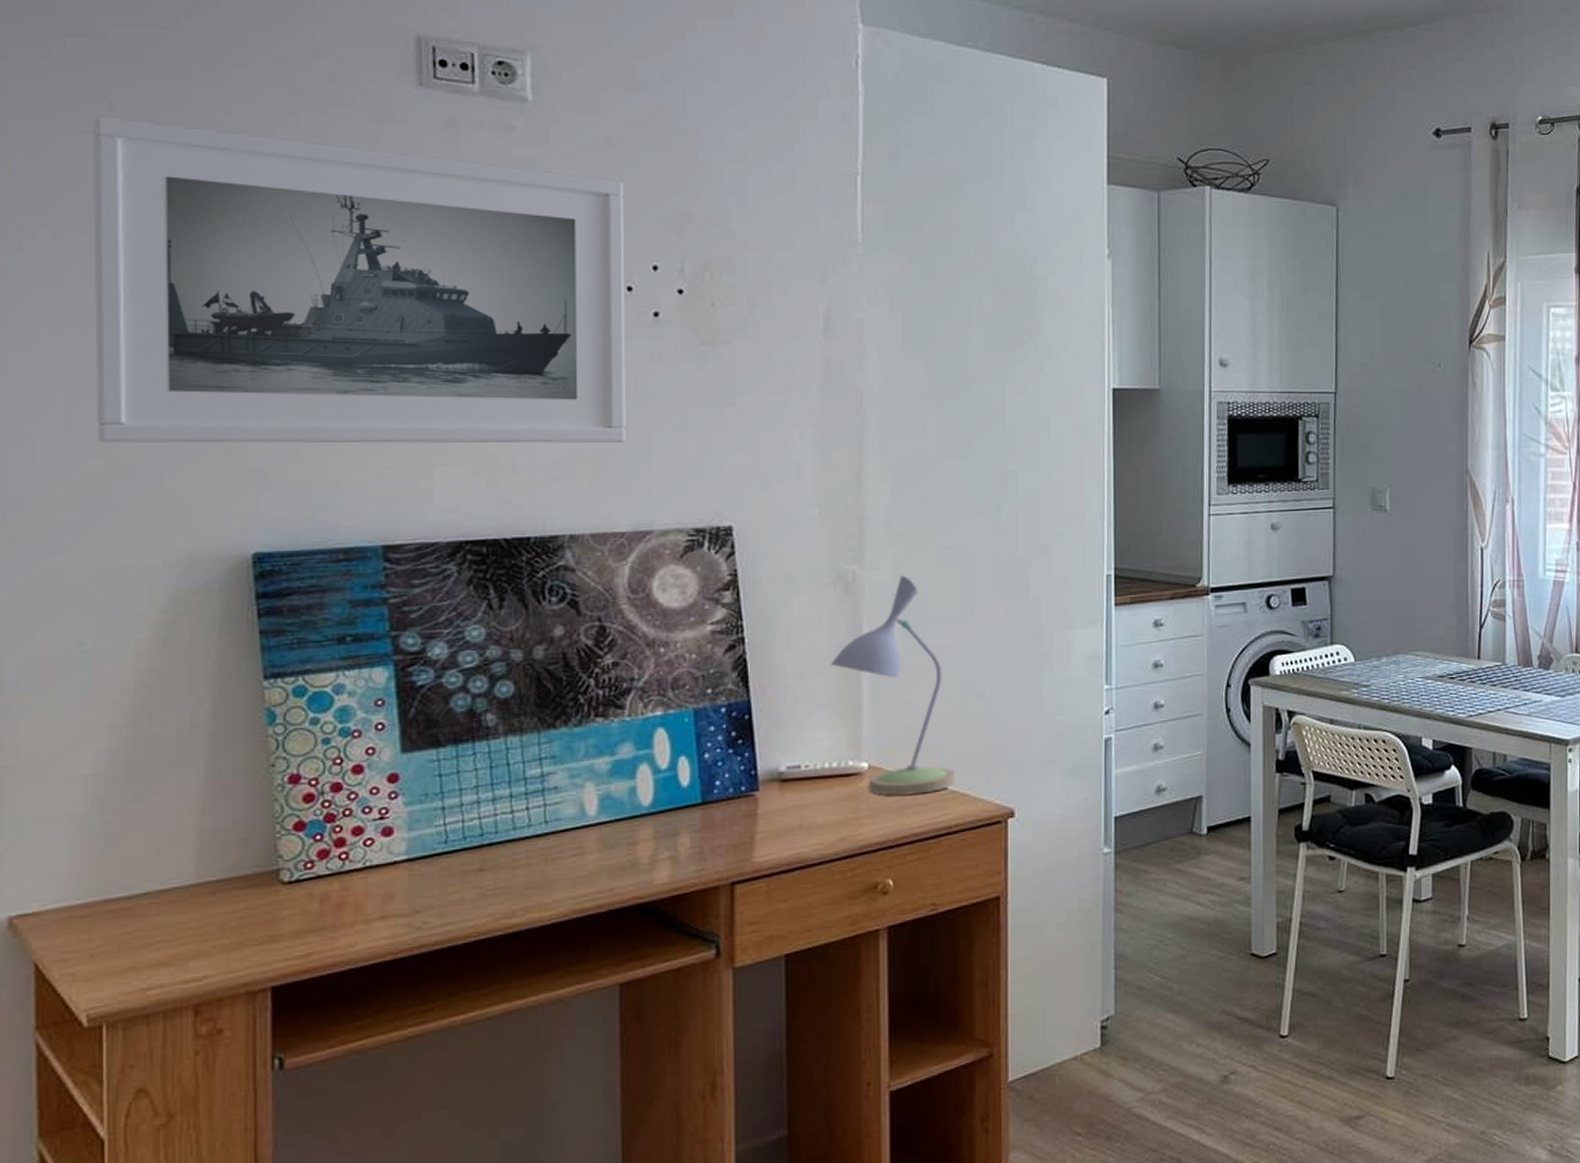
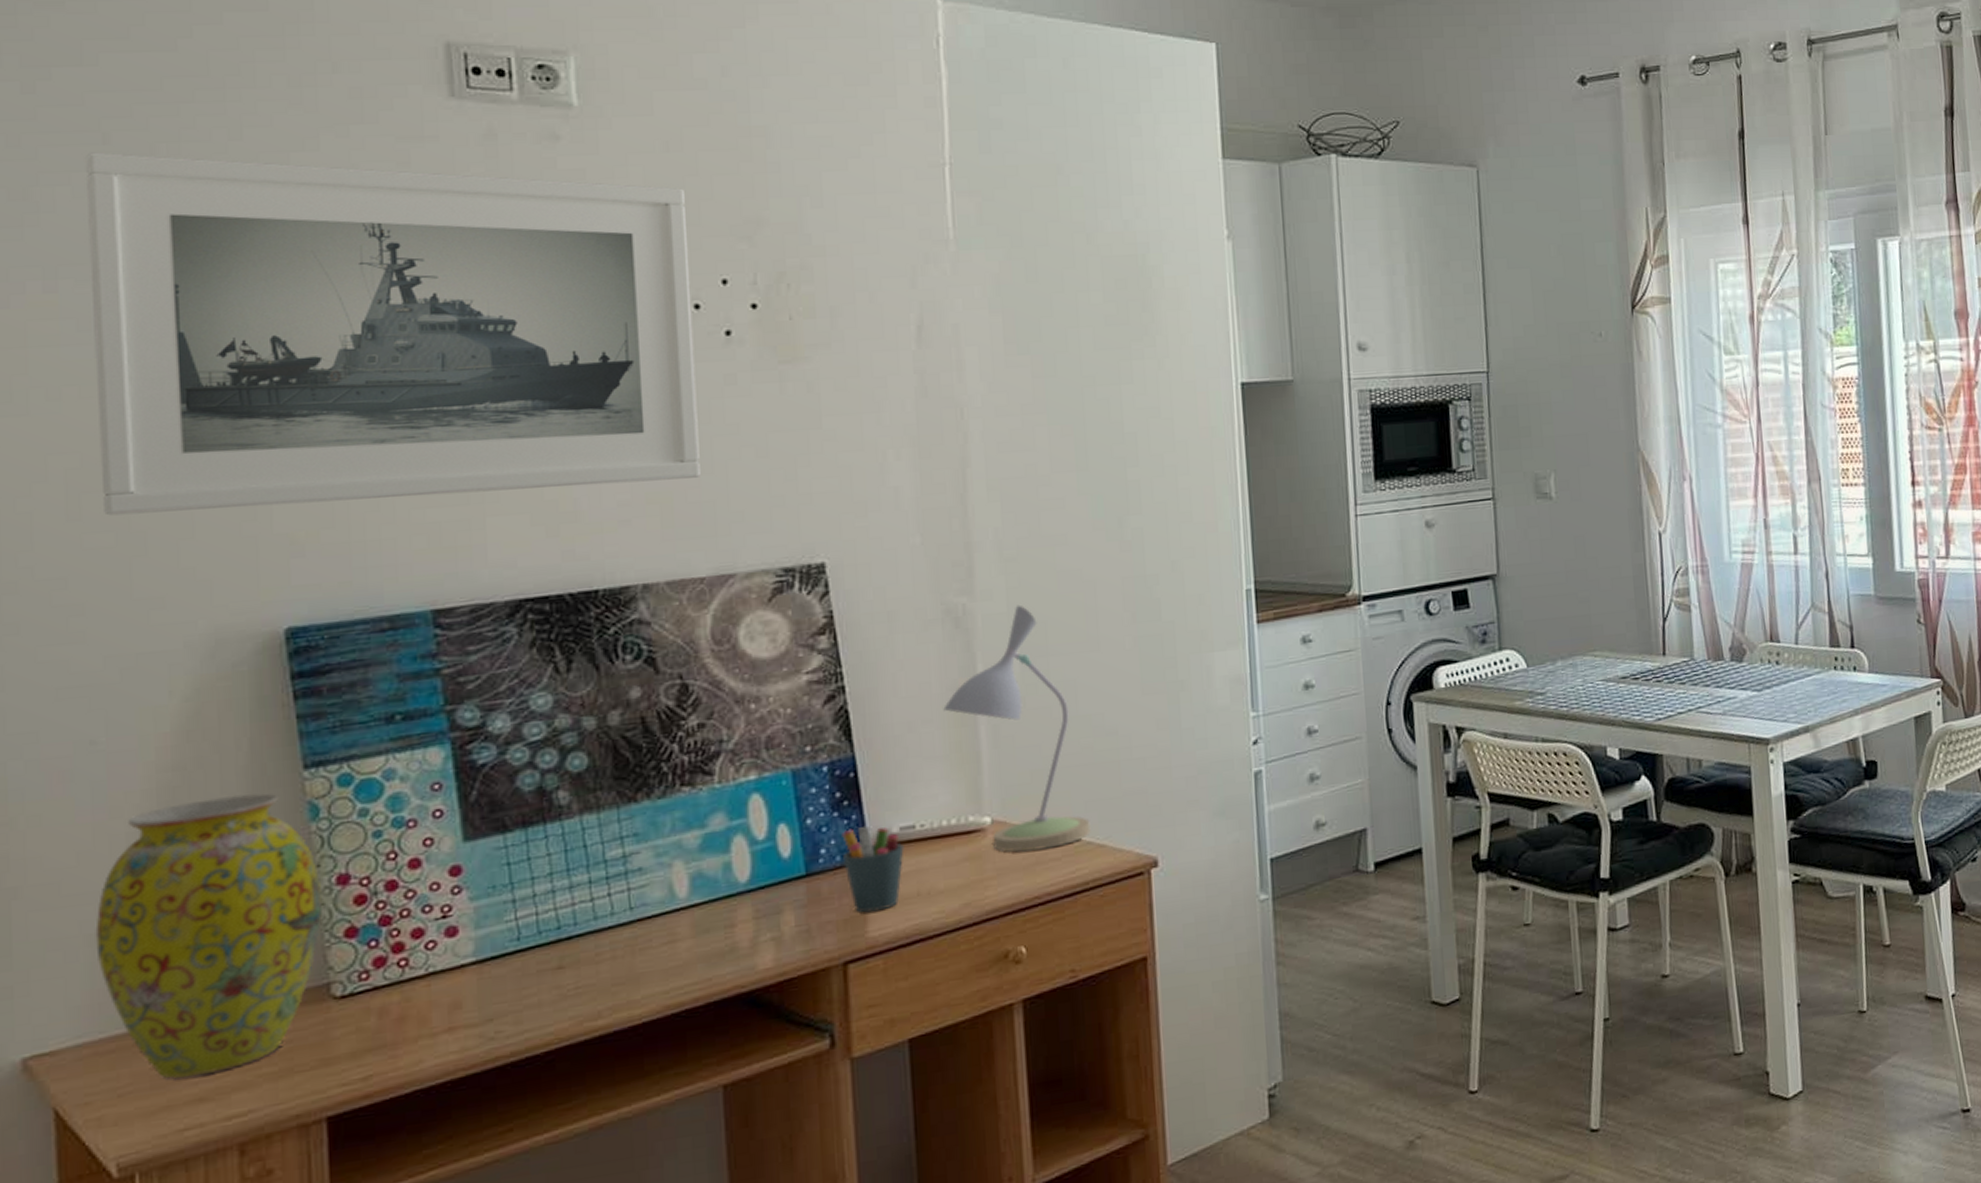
vase: none [76,698,276,944] -> present [95,793,323,1079]
pen holder: none [735,763,790,840] -> present [842,825,904,913]

